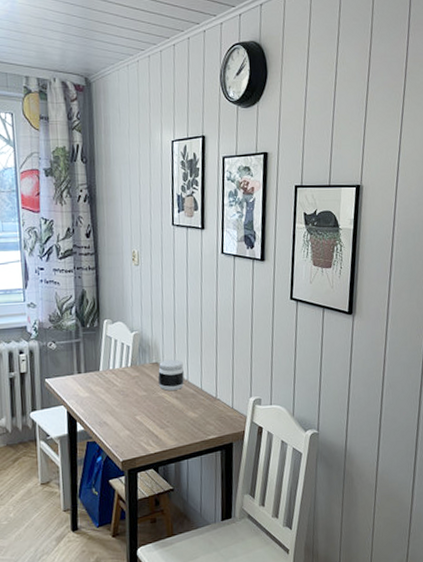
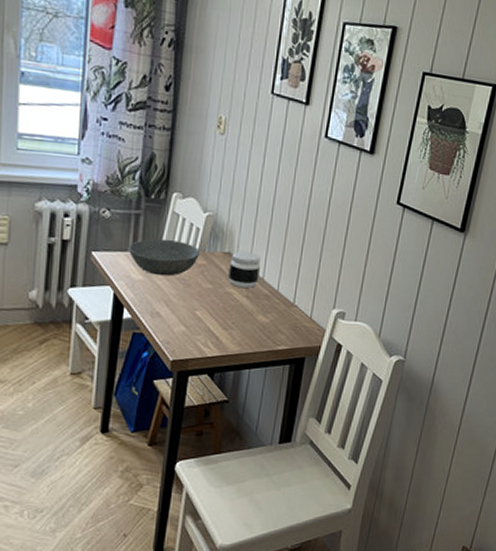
bowl: none [74,359,132,391] -> present [129,239,200,276]

